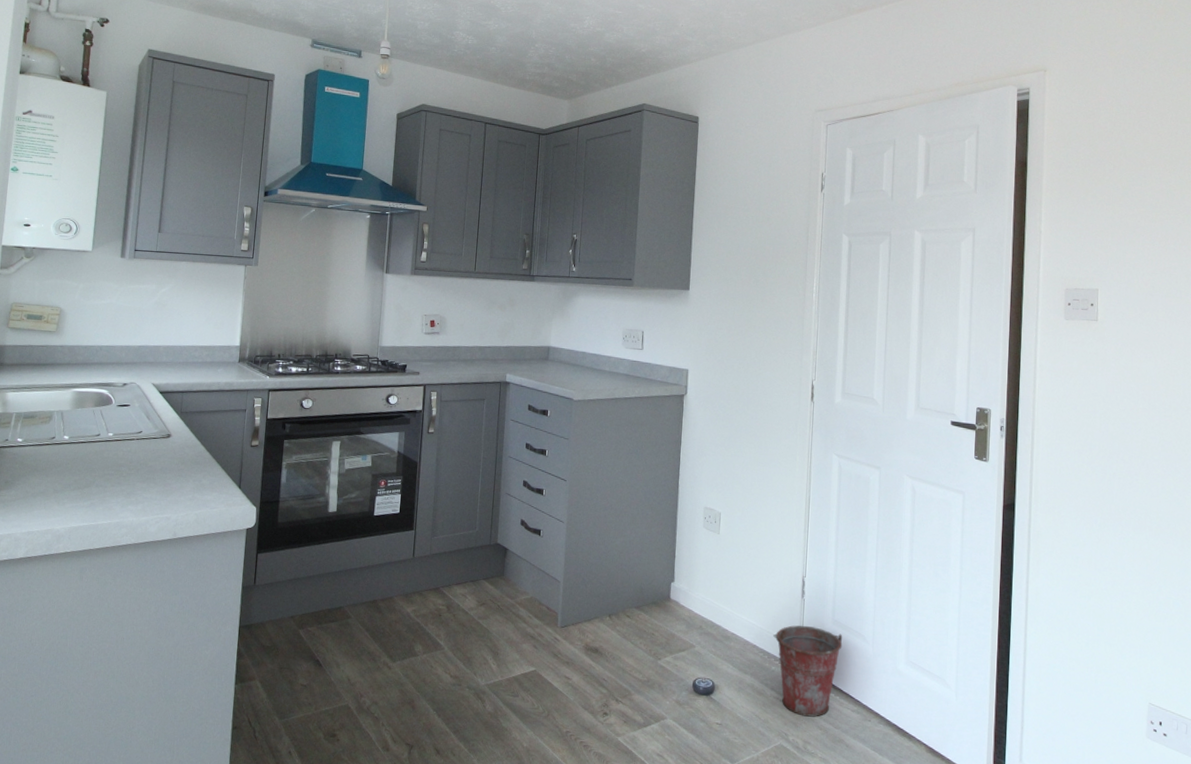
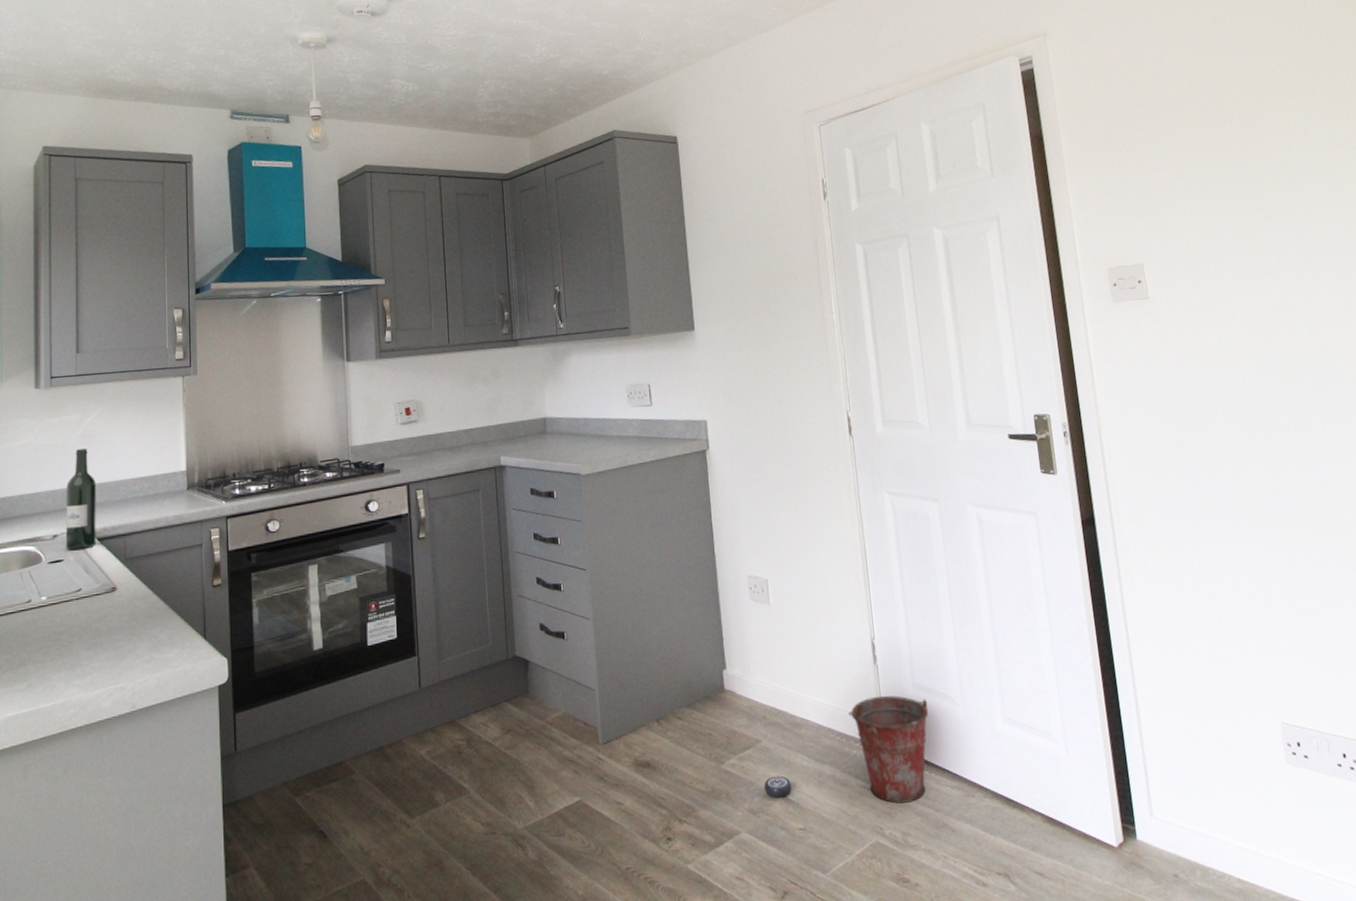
wine bottle: none [132,314,163,399] -> present [65,448,96,551]

